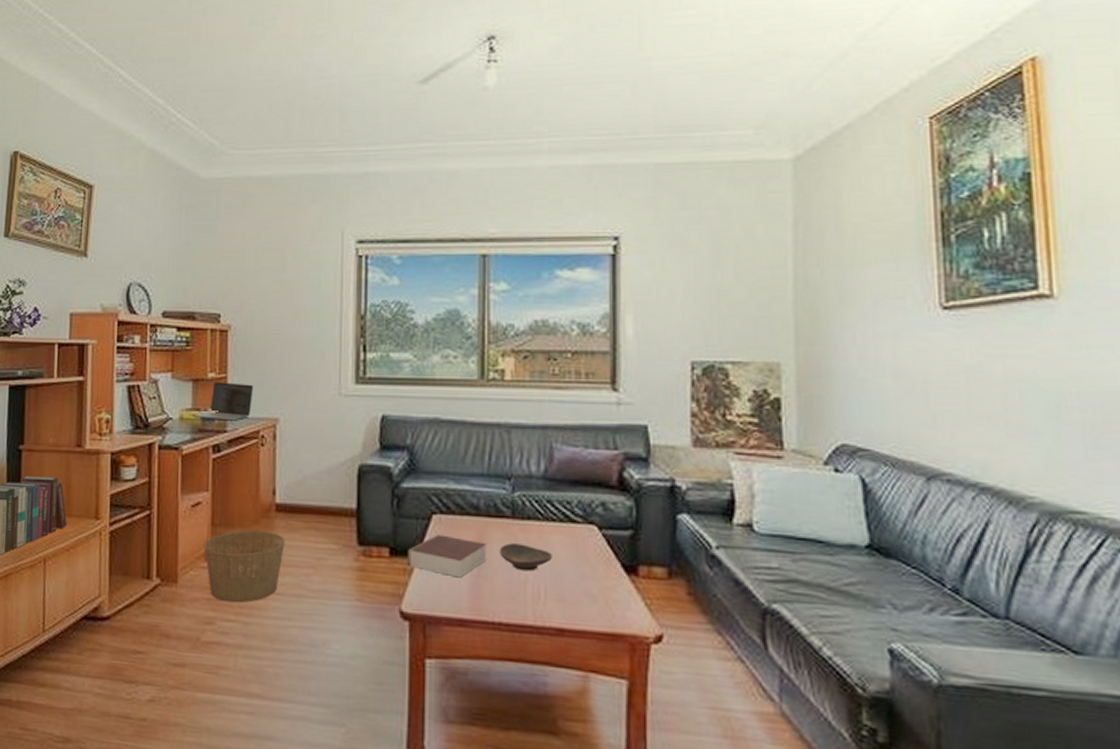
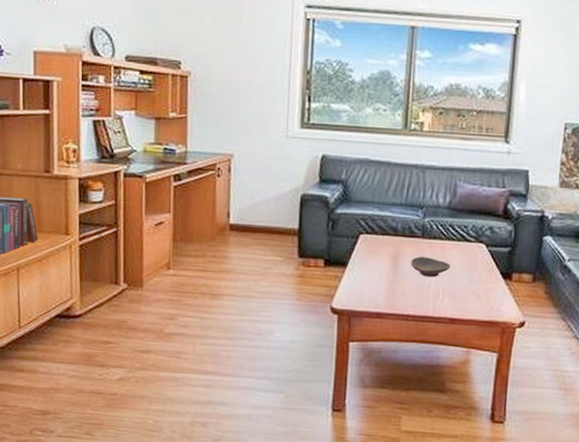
laptop: present [193,382,254,421] -> none [156,121,212,155]
basket: present [204,530,285,603] -> none [166,245,238,303]
book: present [408,534,487,578] -> none [339,249,402,282]

